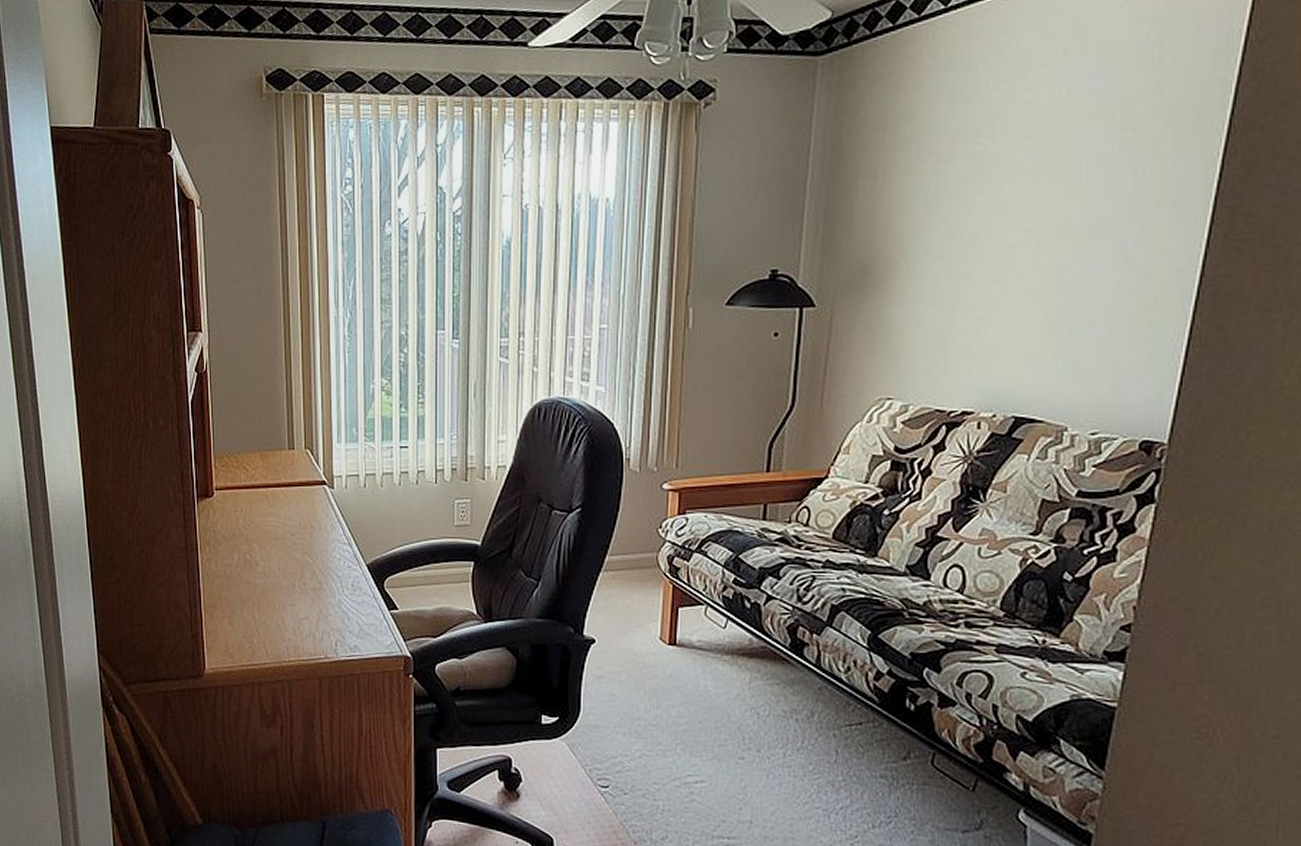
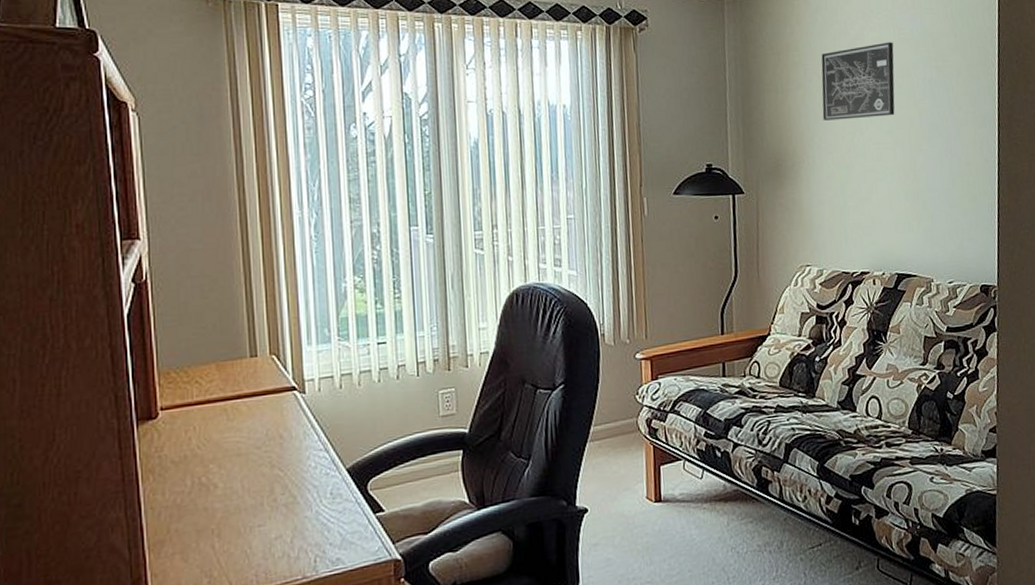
wall art: none [936,105,1057,215] -> present [821,42,895,121]

